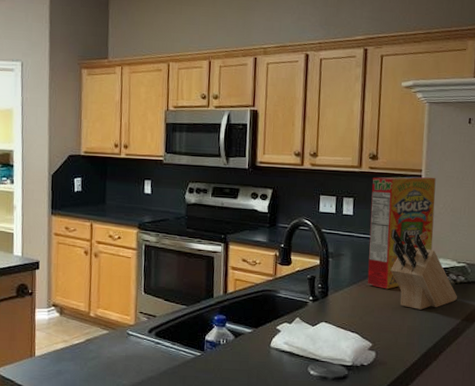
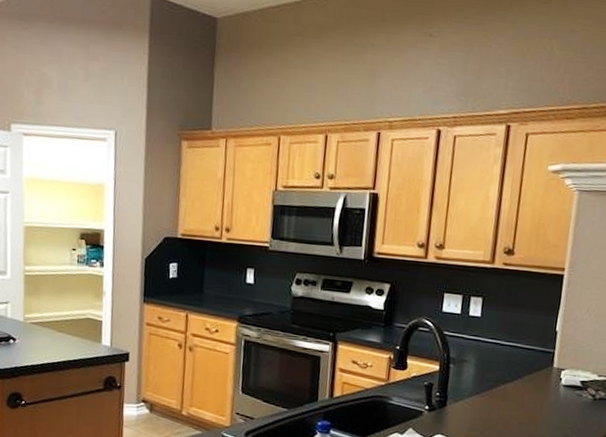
cereal box: present [367,176,436,290] -> none [492,274,581,402]
knife block: present [390,229,458,310] -> none [519,334,596,427]

